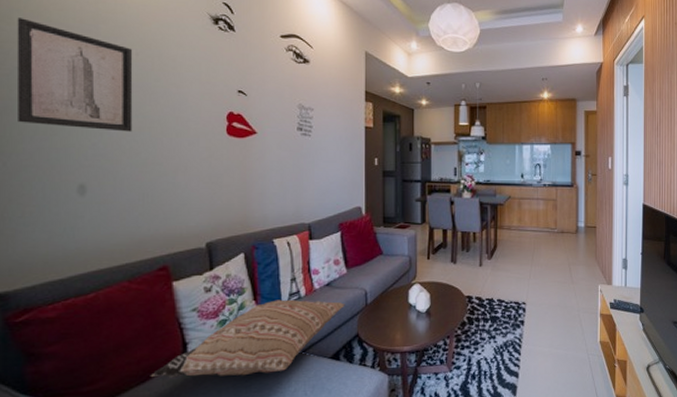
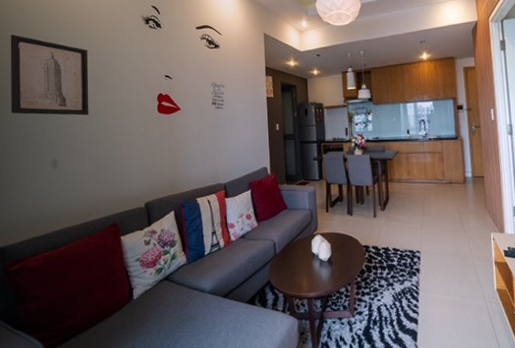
cushion: present [151,299,345,378] -> none [107,250,258,318]

